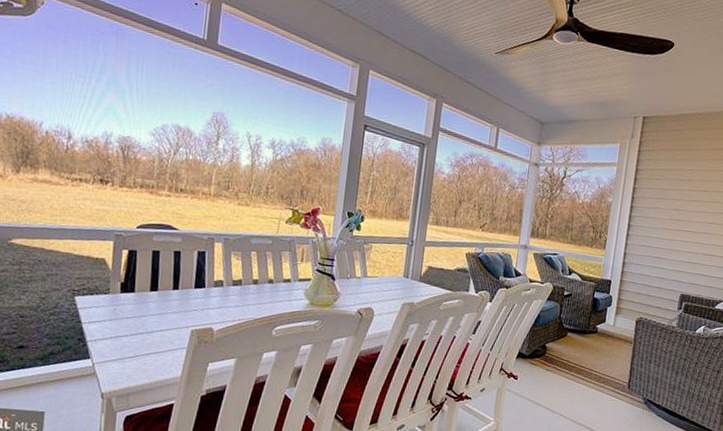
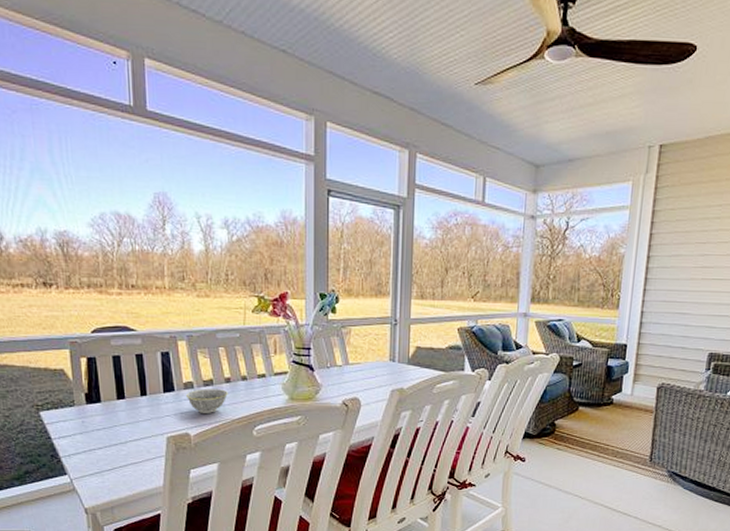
bowl: none [215,288,254,311] -> present [186,389,228,413]

